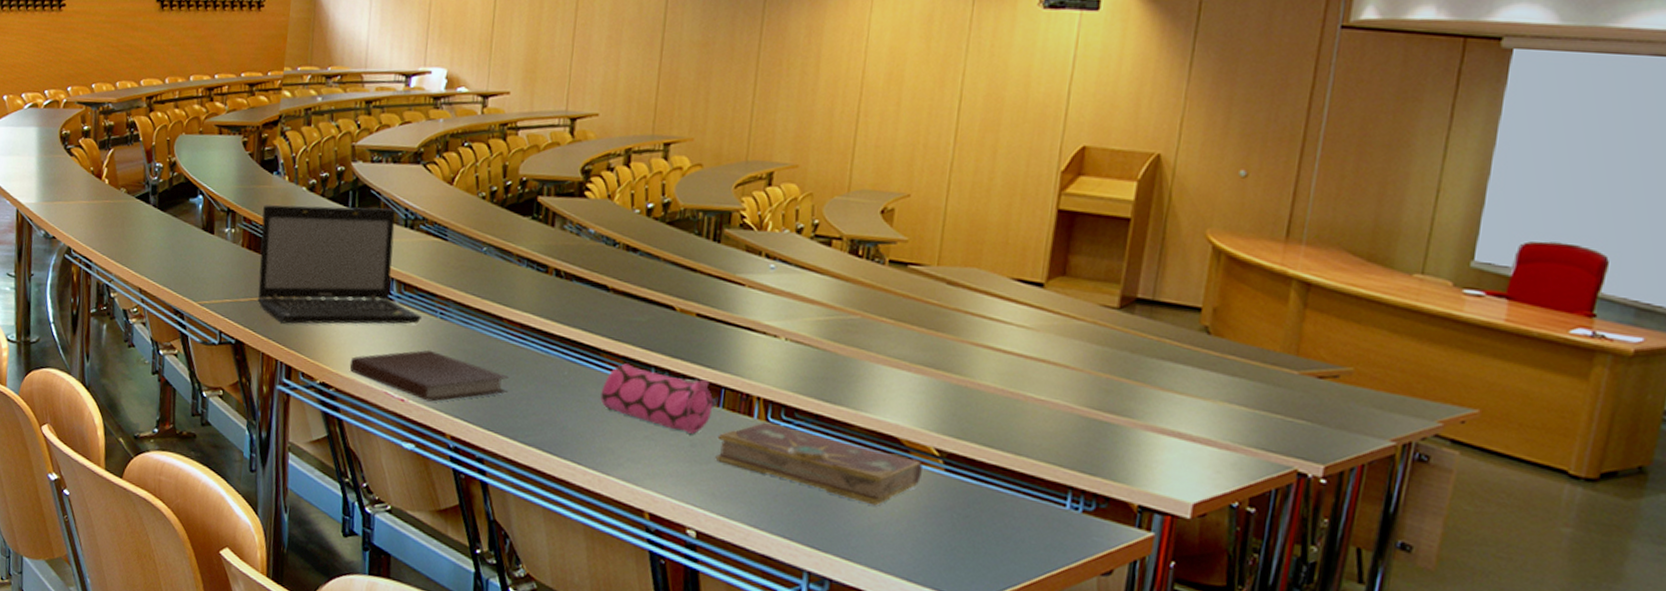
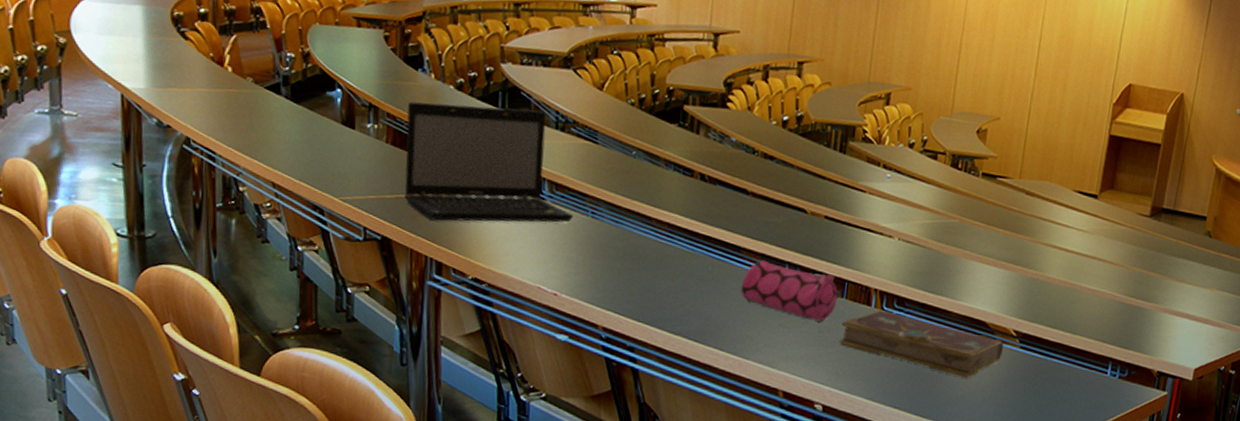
notebook: present [349,350,509,402] -> none [502,247,657,296]

